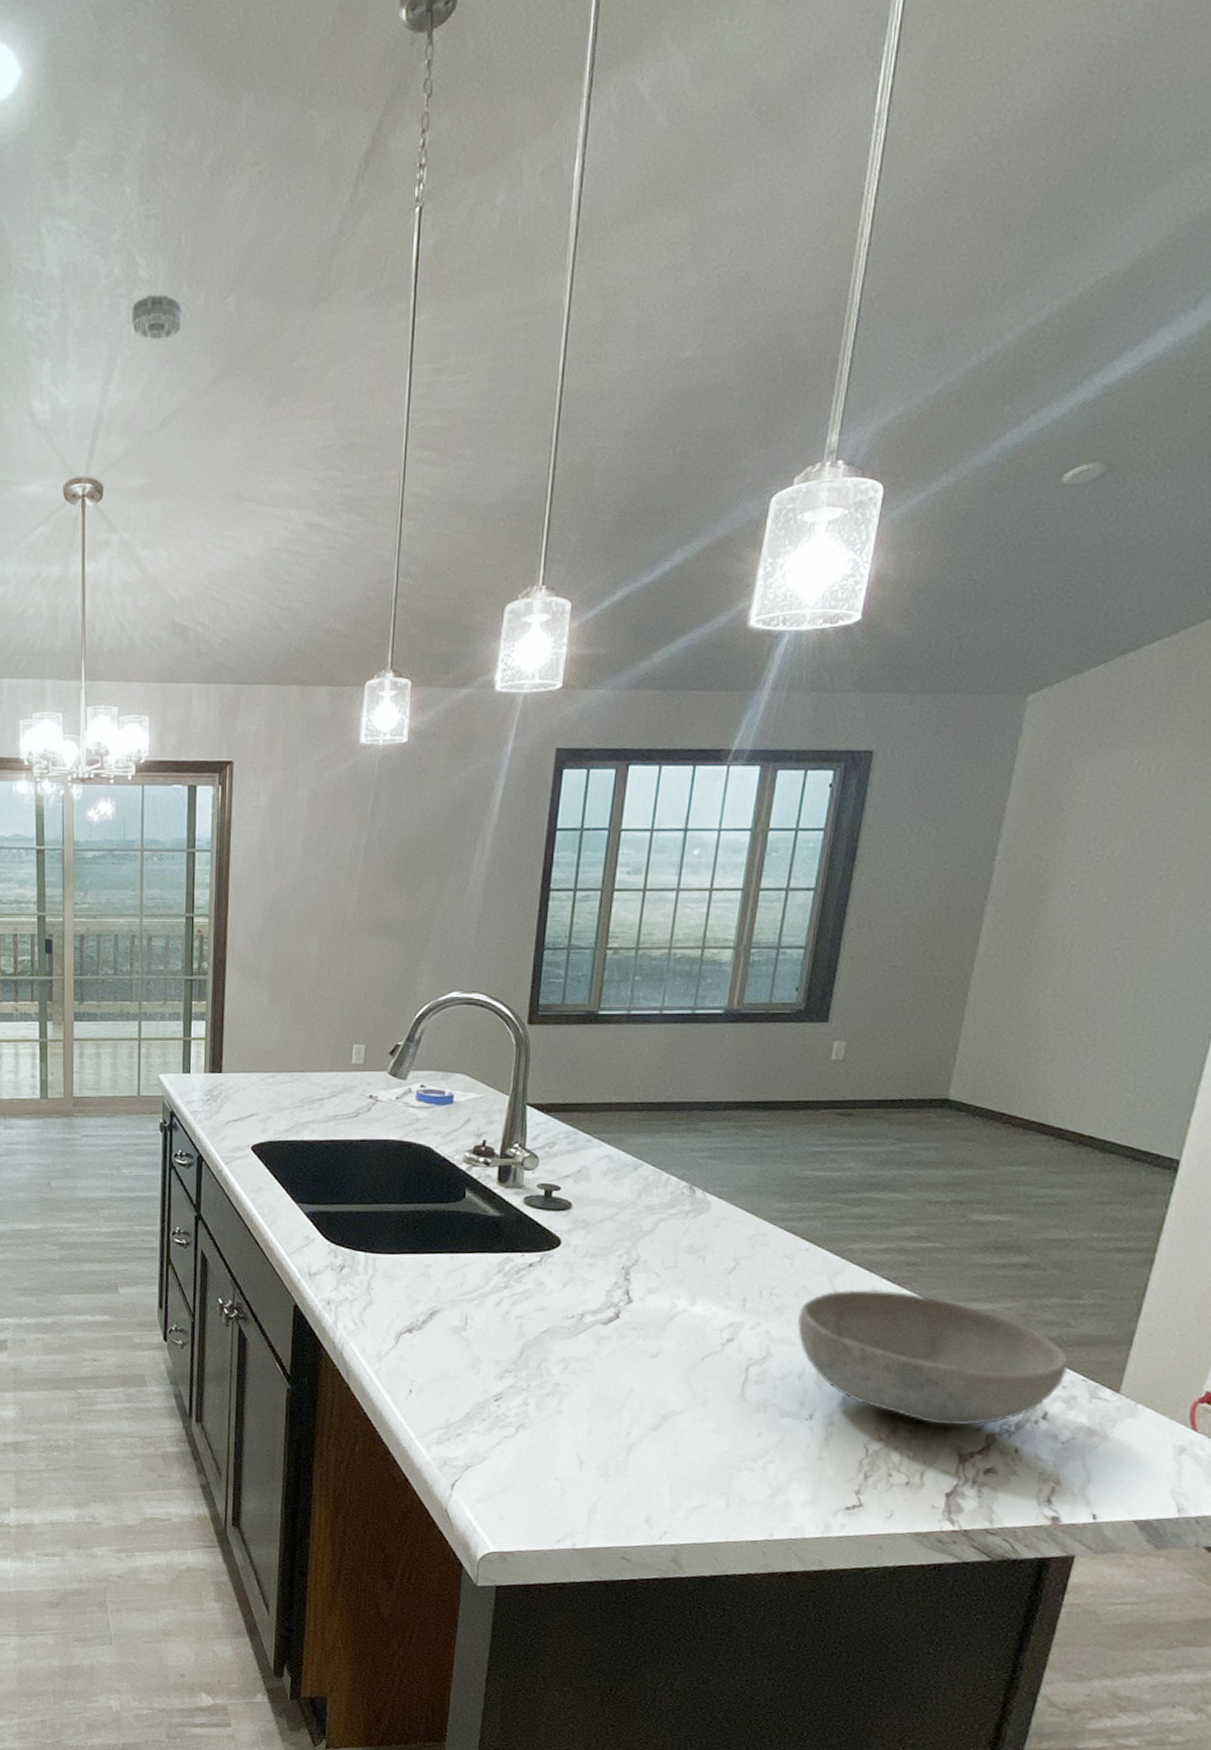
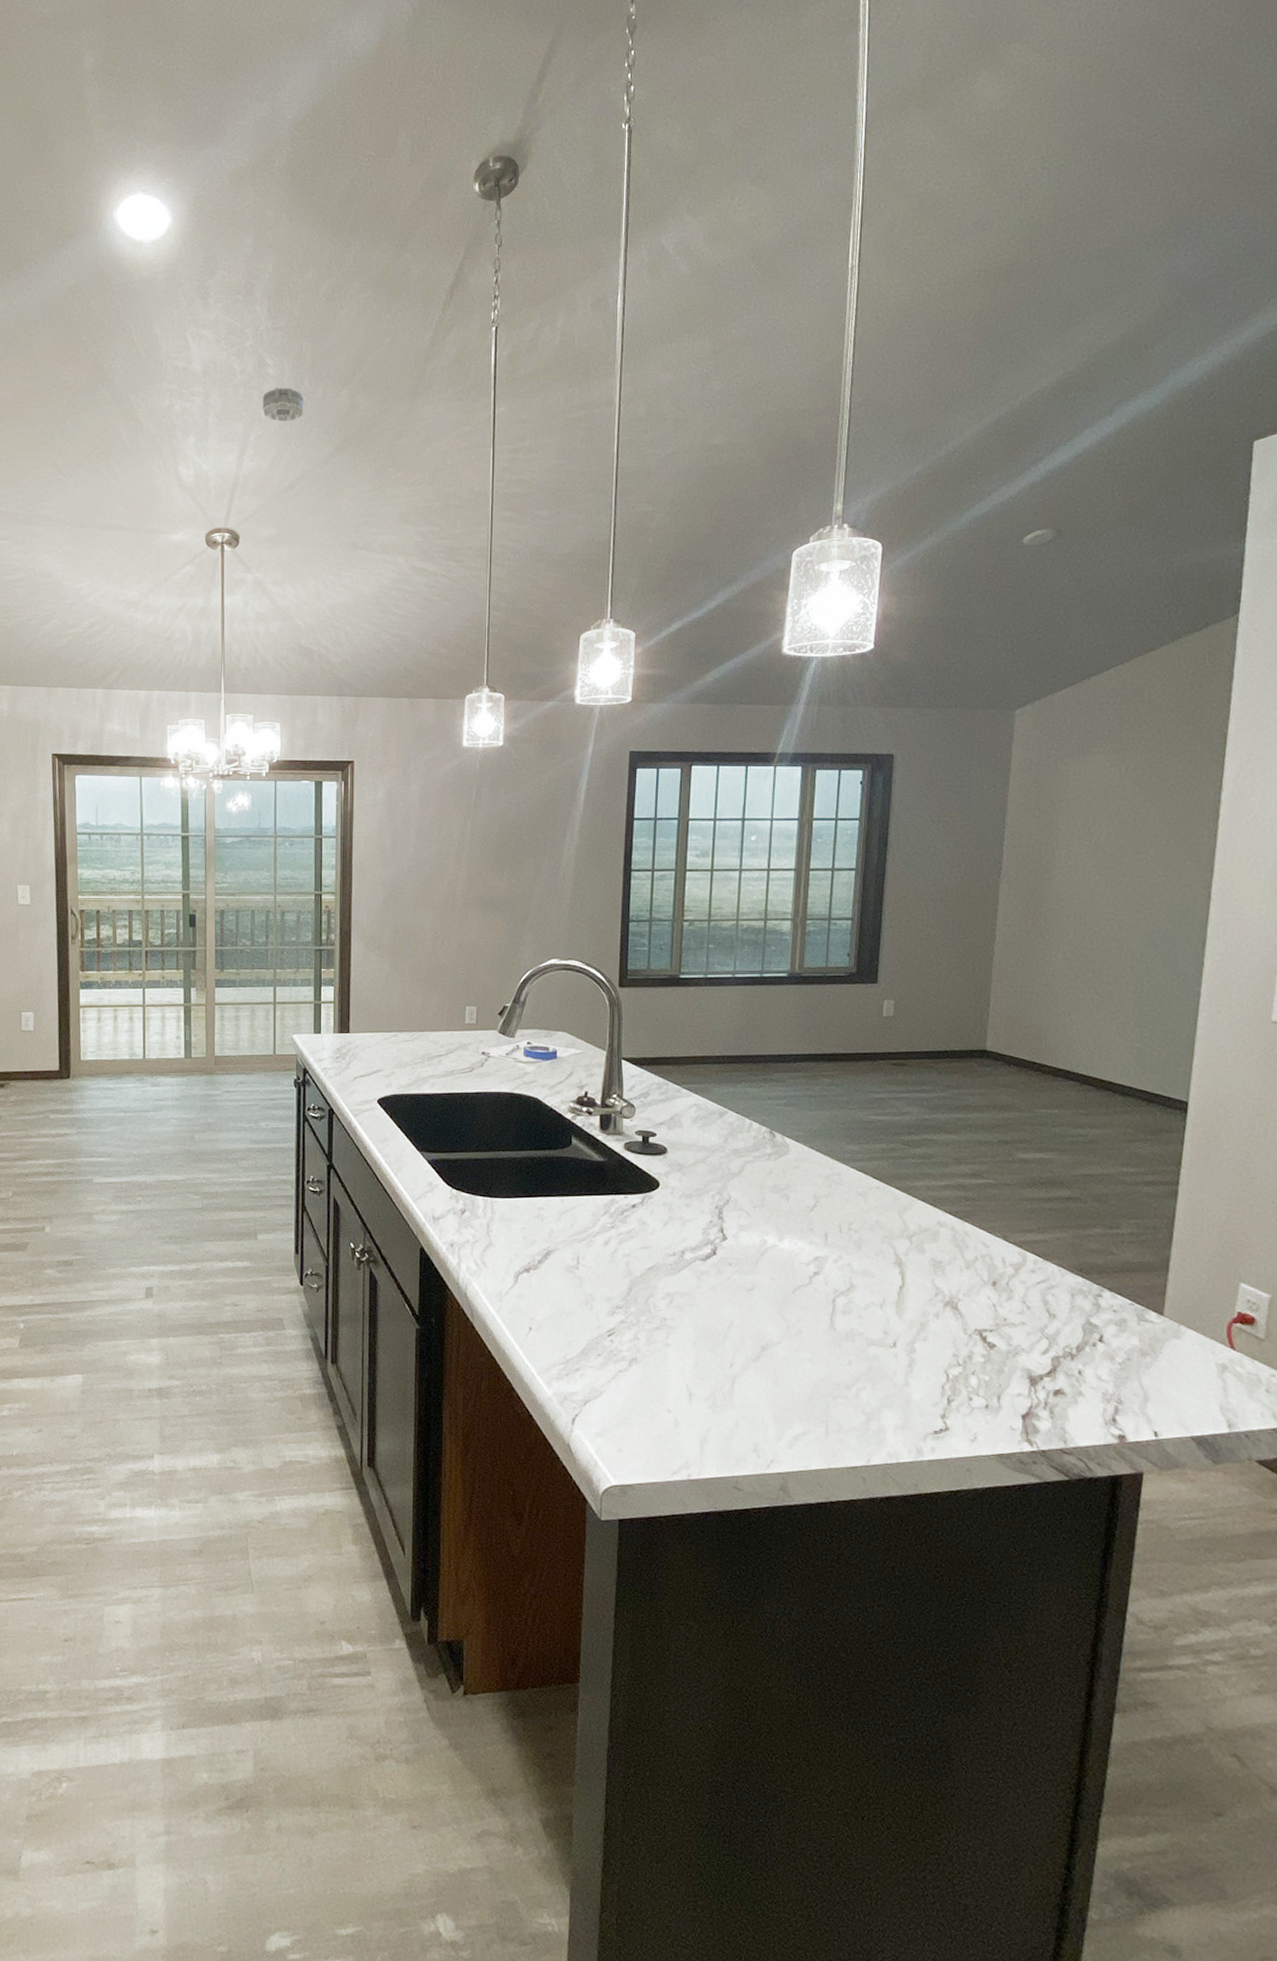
bowl: present [797,1290,1069,1426] -> none [874,1224,1116,1350]

